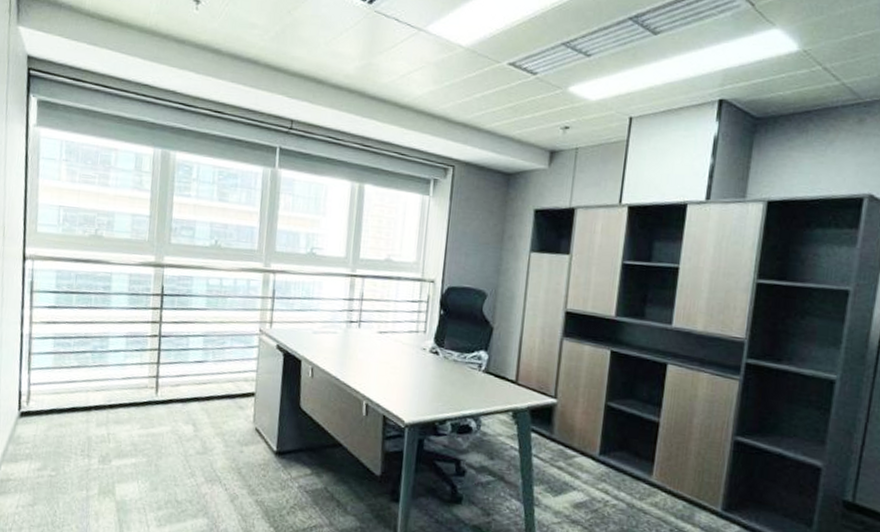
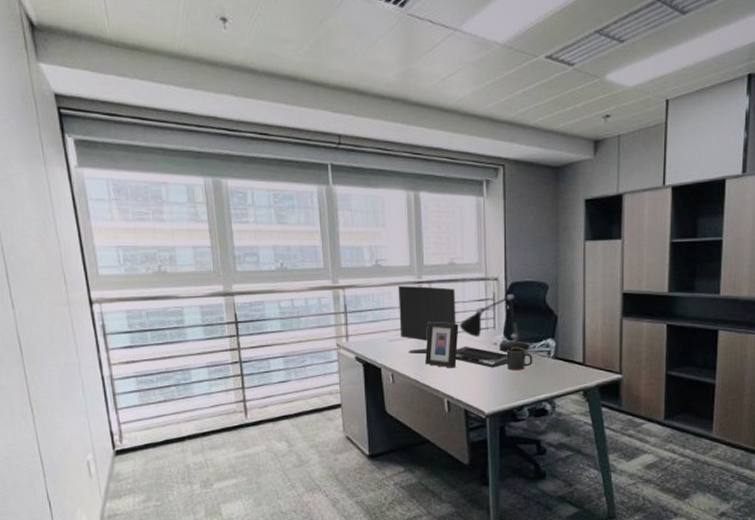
computer monitor: none [326,276,388,350] -> present [398,285,456,353]
picture frame: none [348,318,388,370] -> present [425,322,459,368]
computer keyboard: none [380,347,436,374] -> present [455,346,507,367]
desk lamp: none [388,298,462,362] -> present [459,293,532,352]
mug: none [433,355,462,381] -> present [506,348,533,371]

